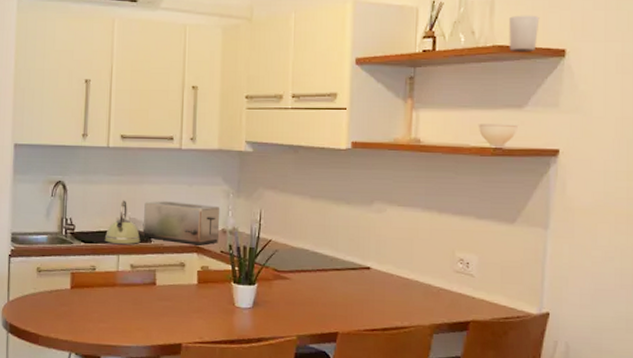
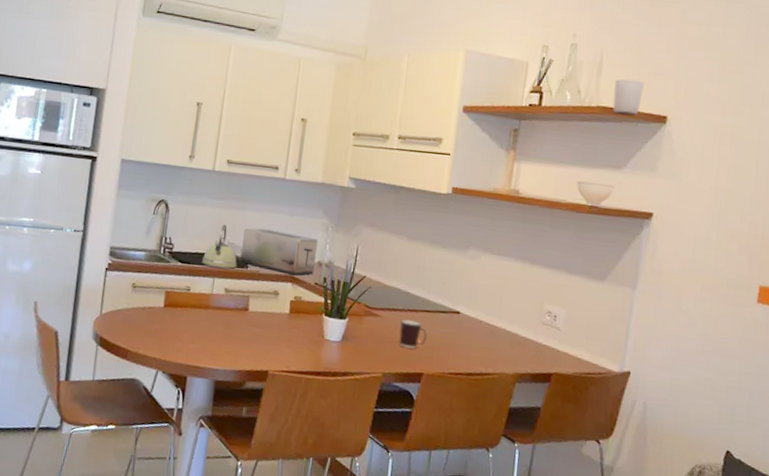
mug: none [311,280,339,310] -> present [398,319,427,349]

